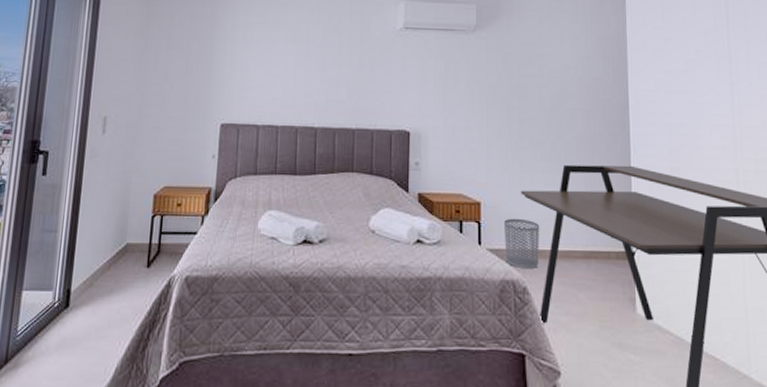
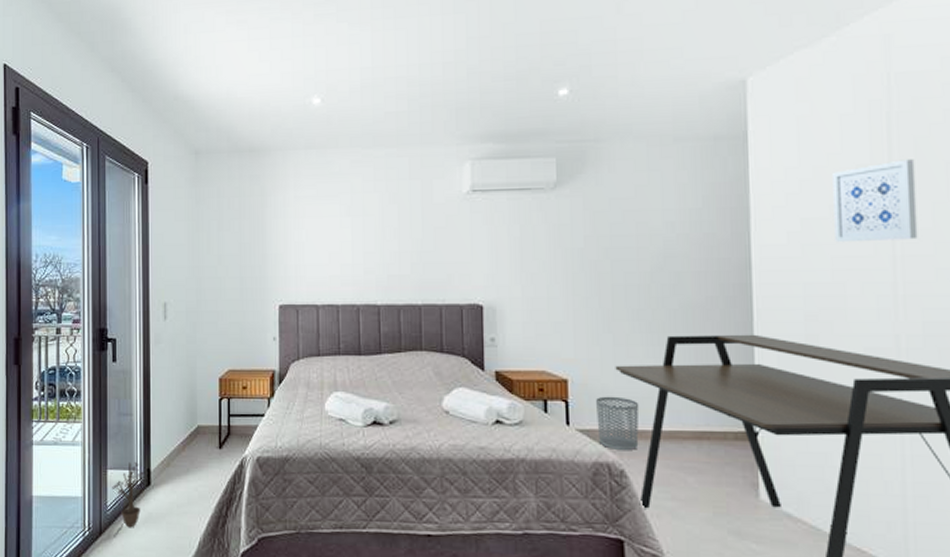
decorative plant: none [20,281,64,366] -> present [112,461,144,537]
wall art: none [688,27,749,92] -> present [833,159,918,243]

